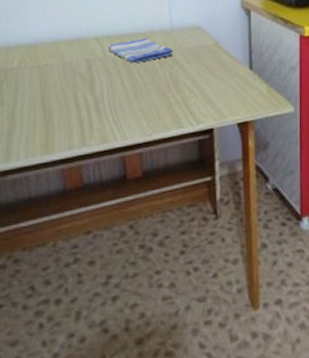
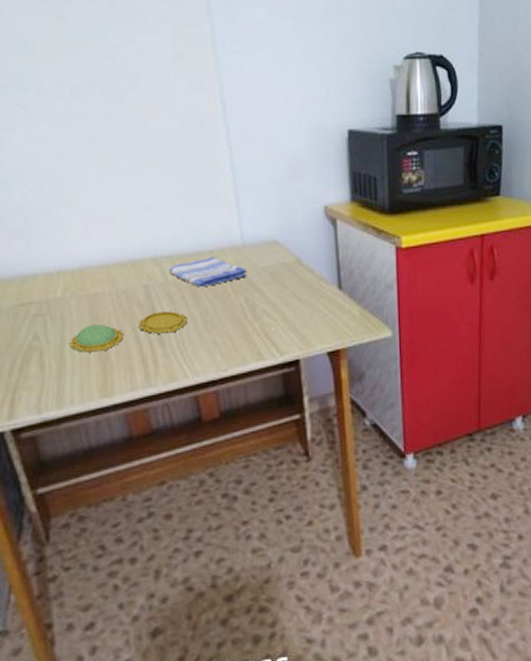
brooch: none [20,83,121,115] -> present [69,311,188,353]

